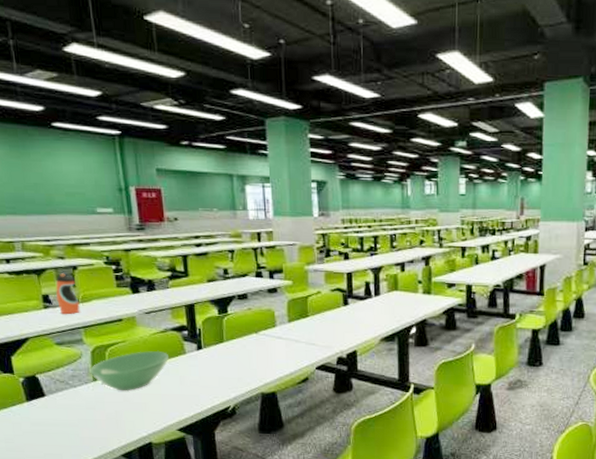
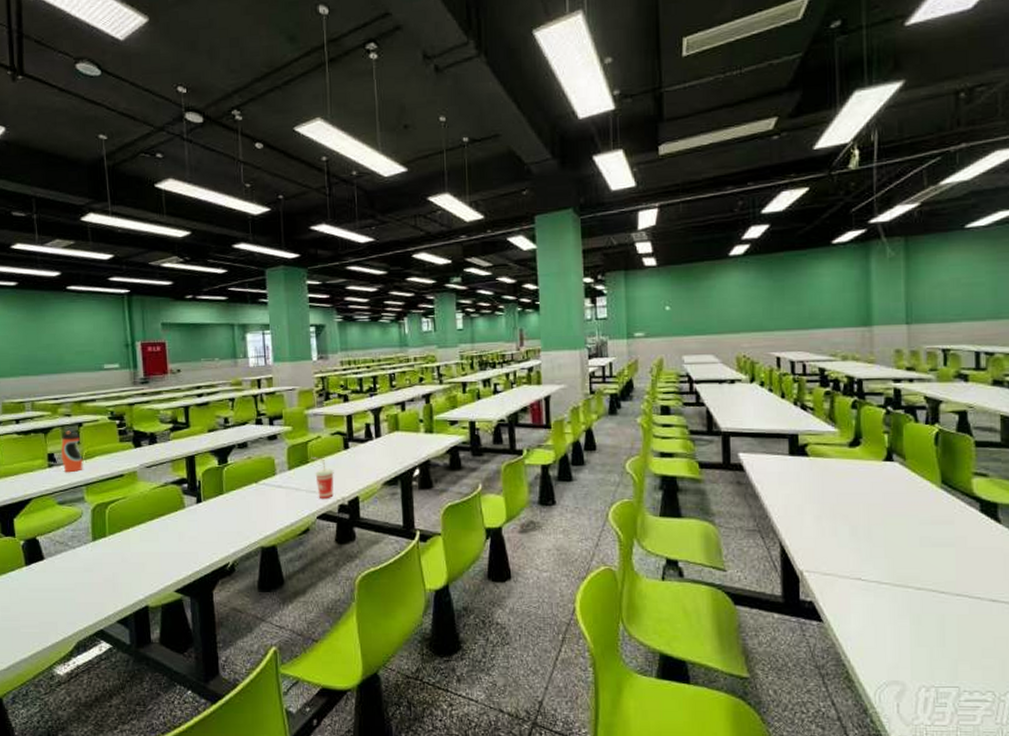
bowl: present [89,350,170,392] -> none [89,505,169,551]
beverage cup: none [311,311,333,351] -> present [311,457,334,498]

